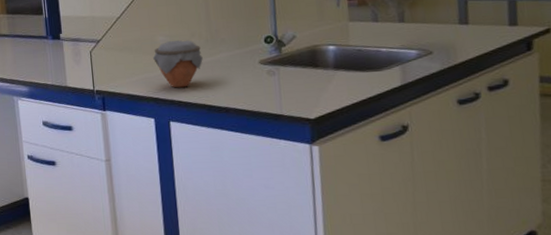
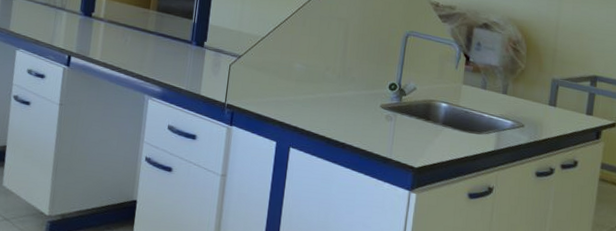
jar: present [153,40,203,88] -> none [287,70,332,117]

